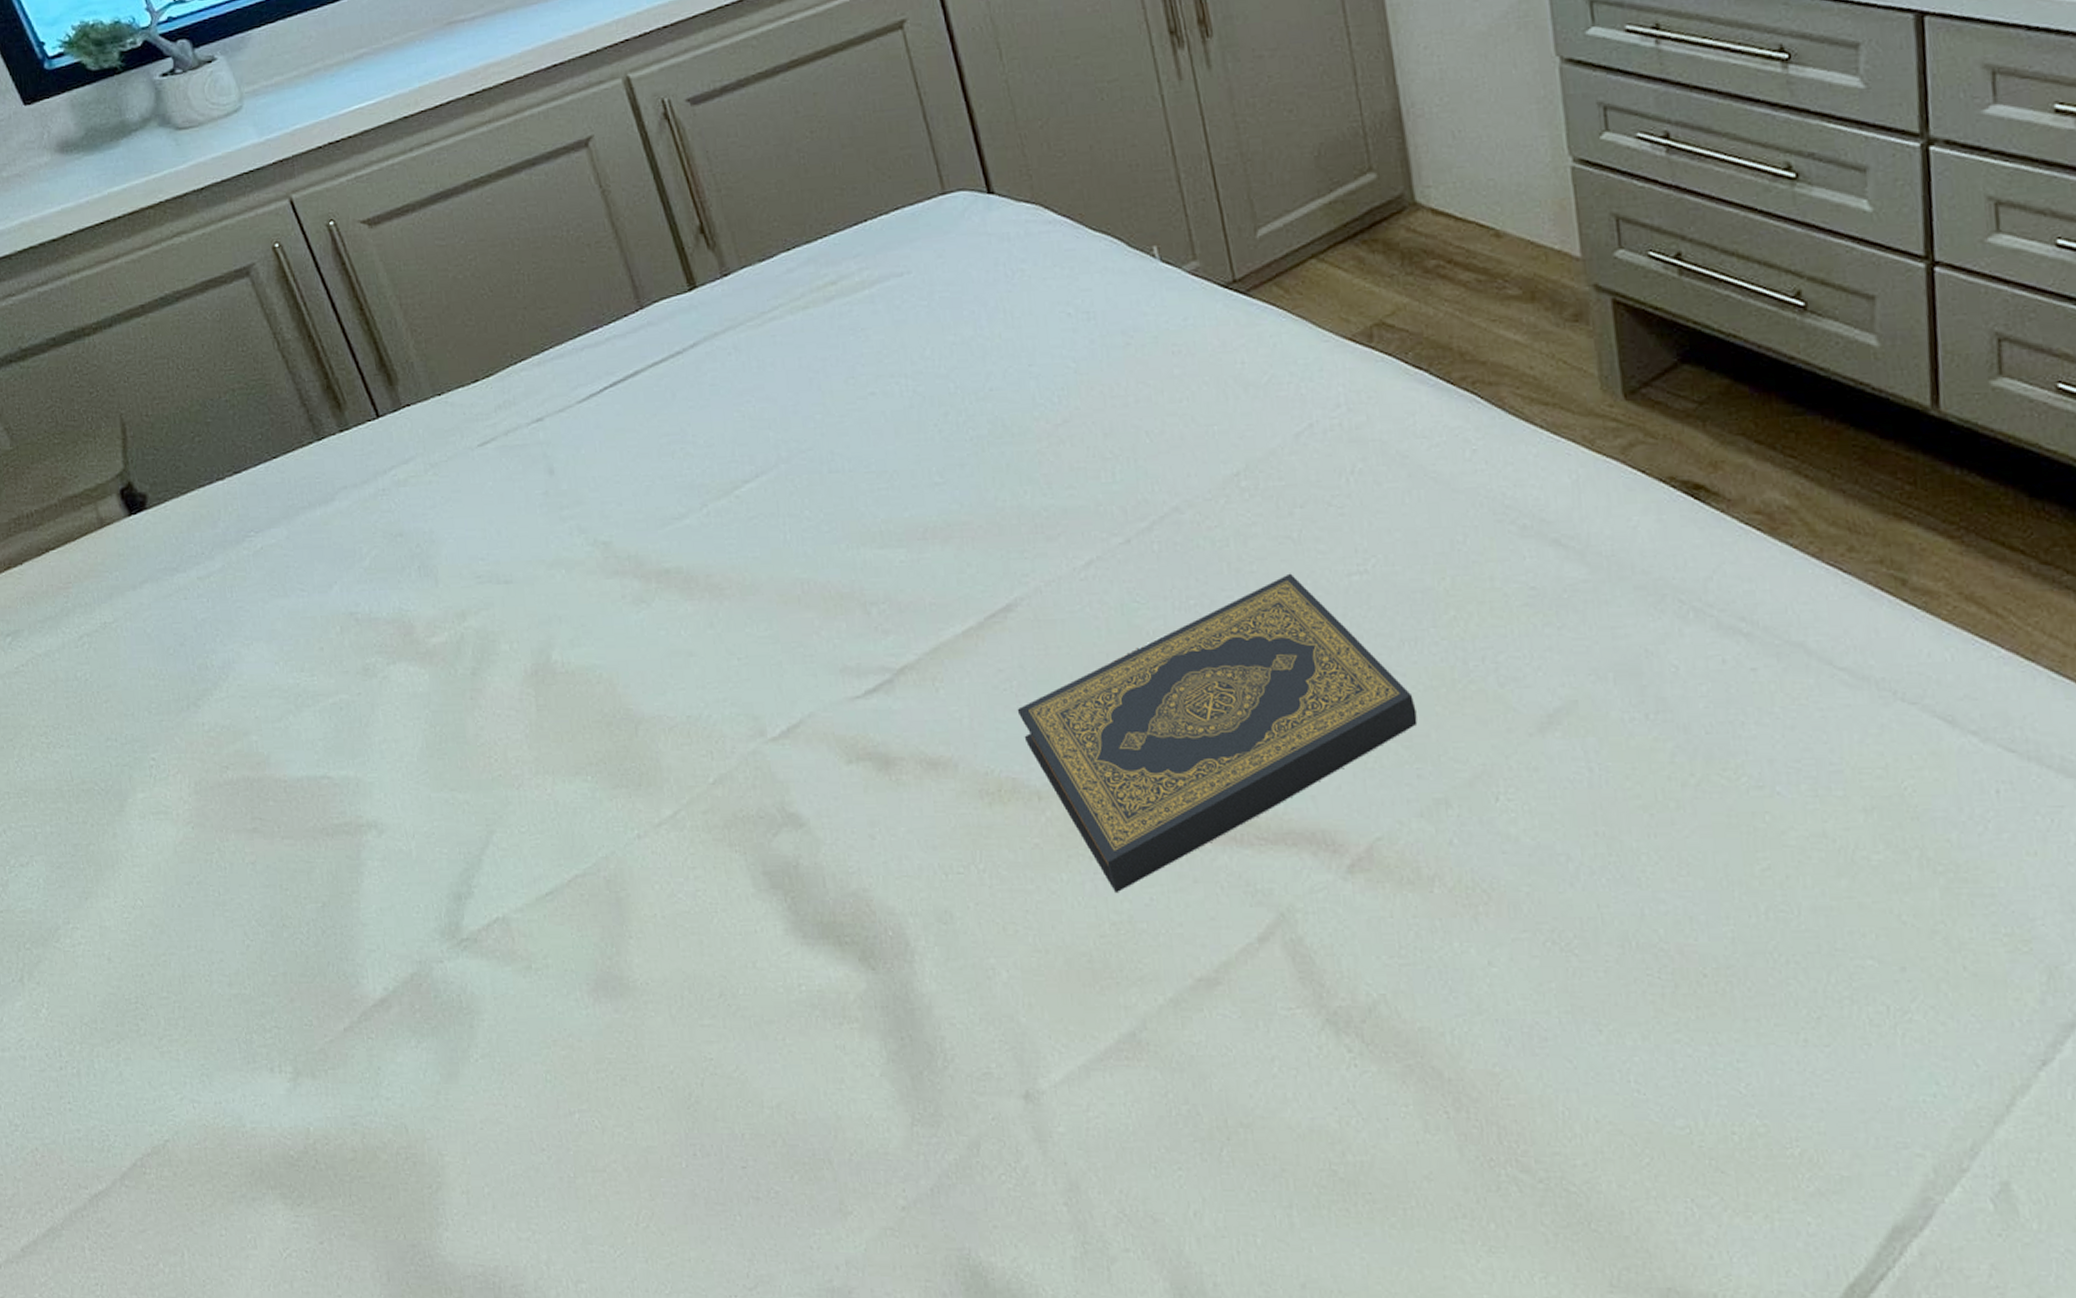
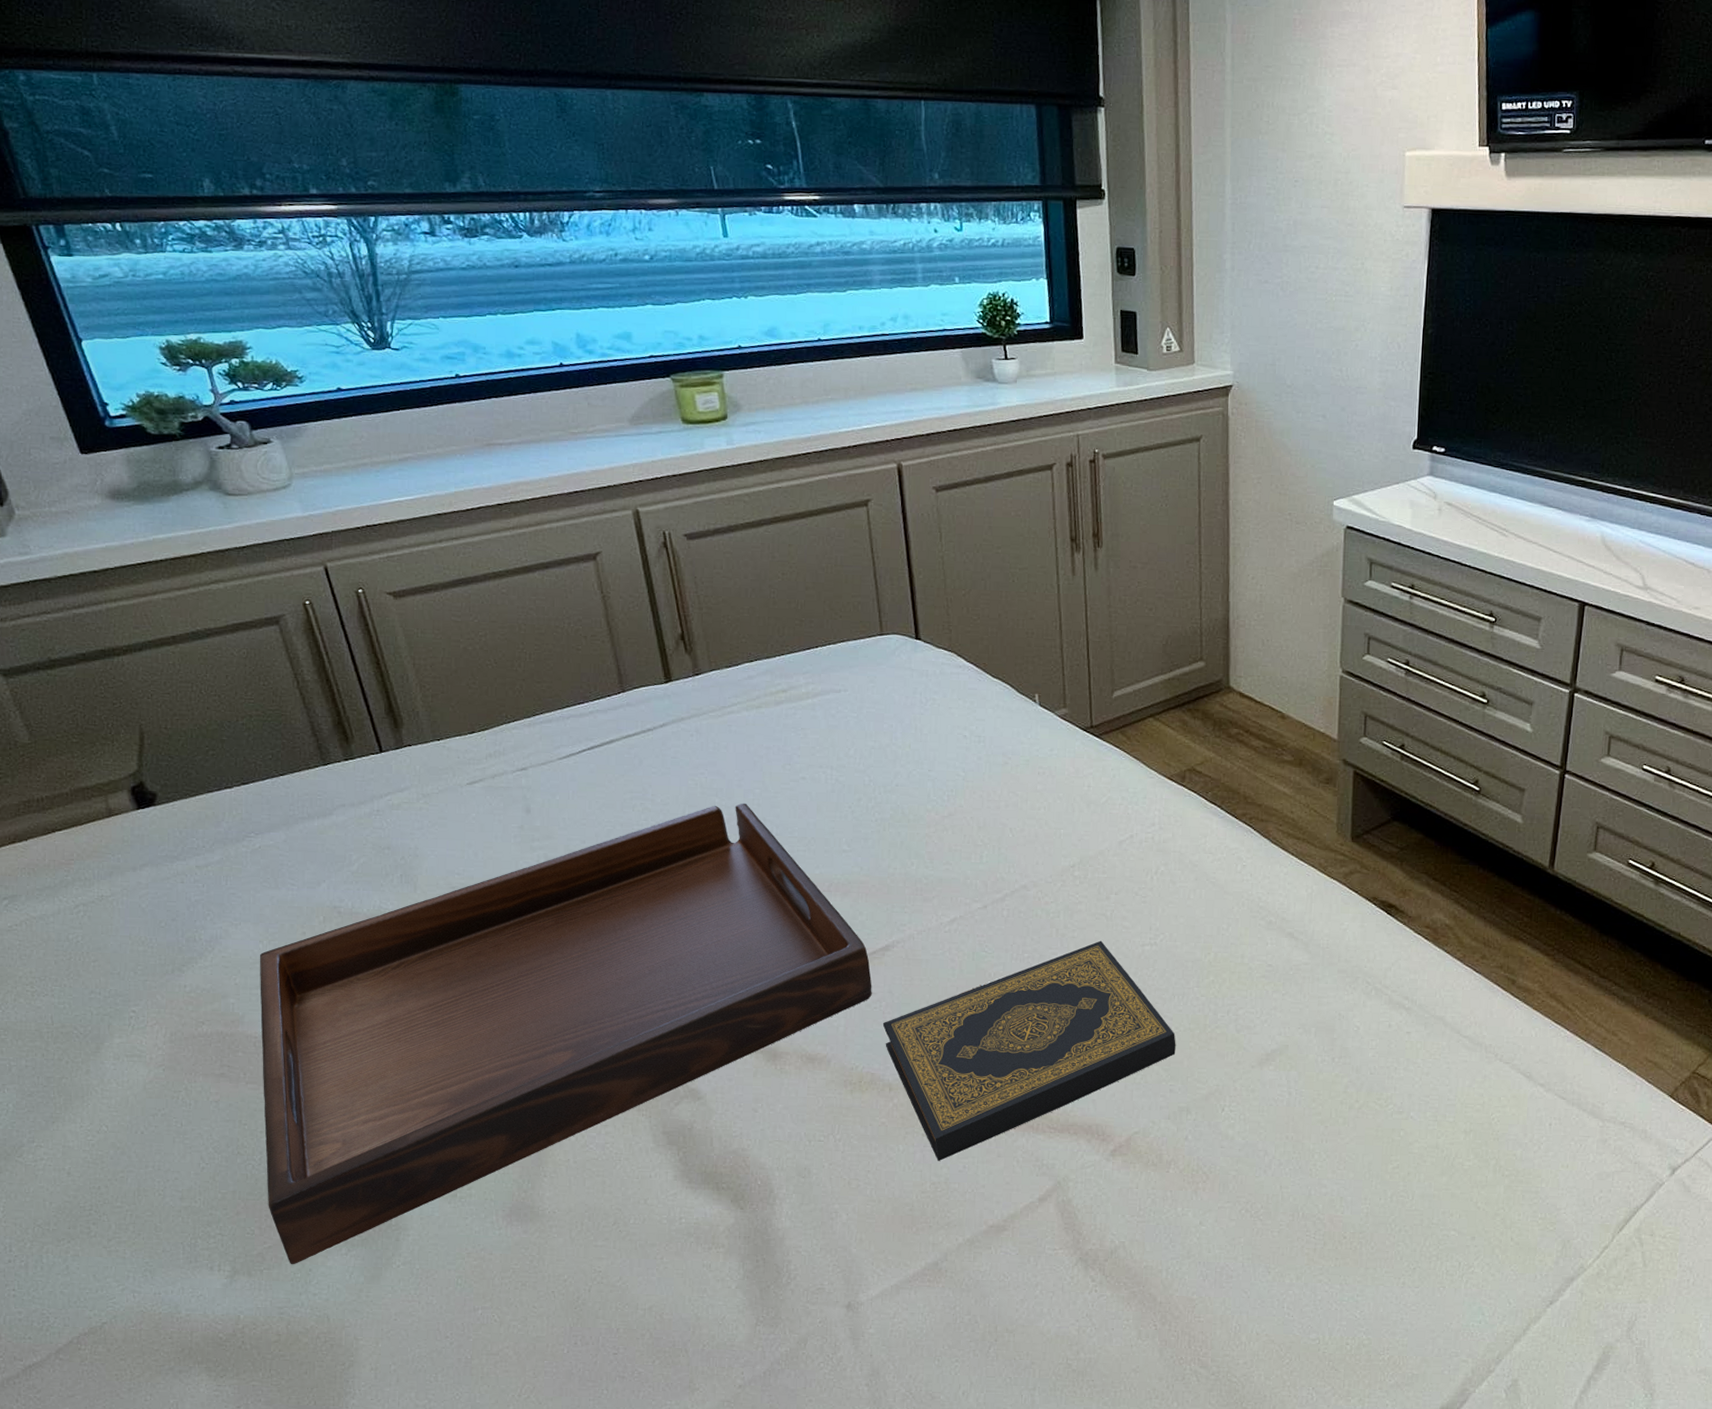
serving tray: none [277,433,998,1063] -> present [259,803,872,1265]

